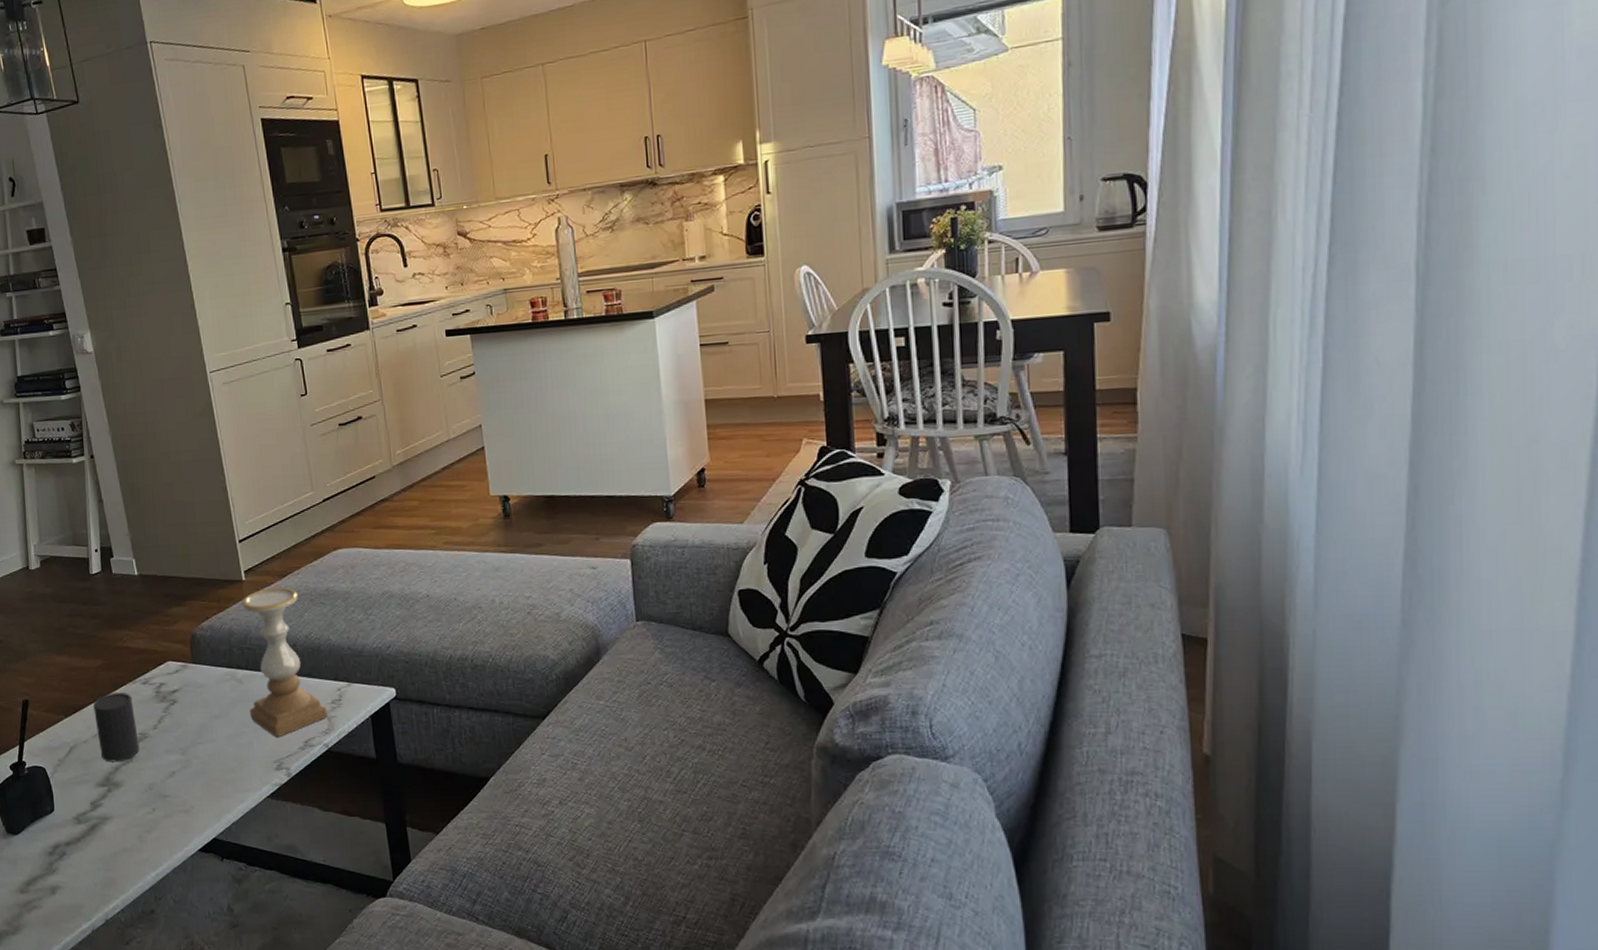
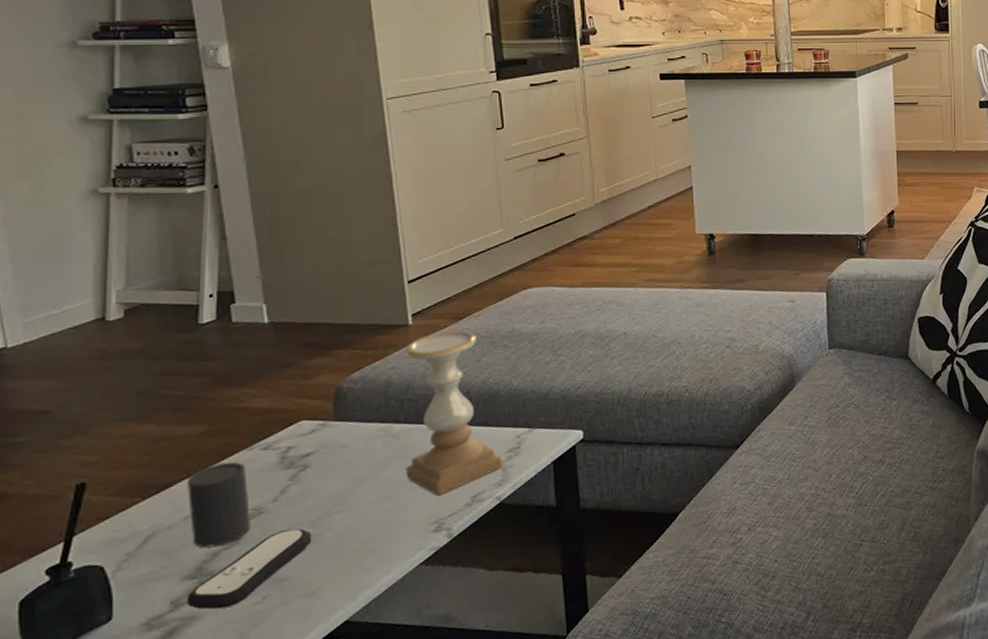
remote control: none [100,753,184,814] -> present [186,528,312,609]

